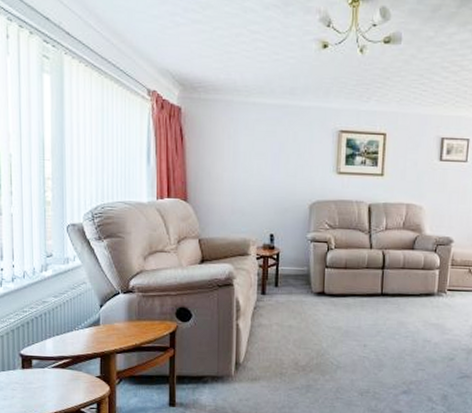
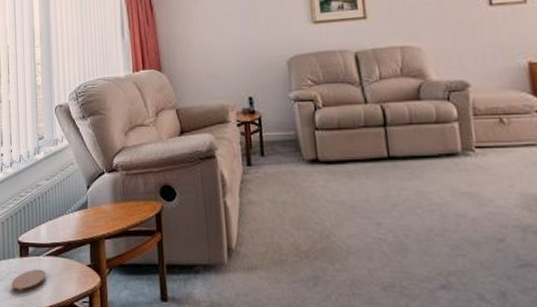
coaster: none [11,379,51,402] -> present [11,269,46,294]

